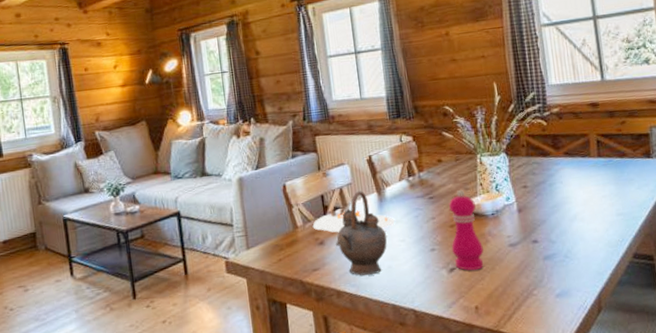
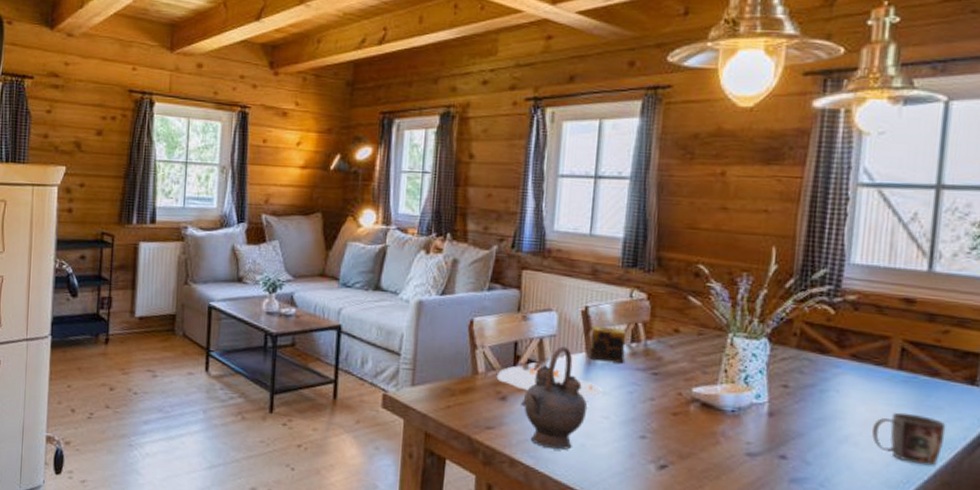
candle: none [377,167,407,197] -> present [589,325,627,363]
pepper mill: present [448,189,484,271] -> none [667,371,712,475]
mug: none [590,188,640,225] -> present [871,412,946,466]

